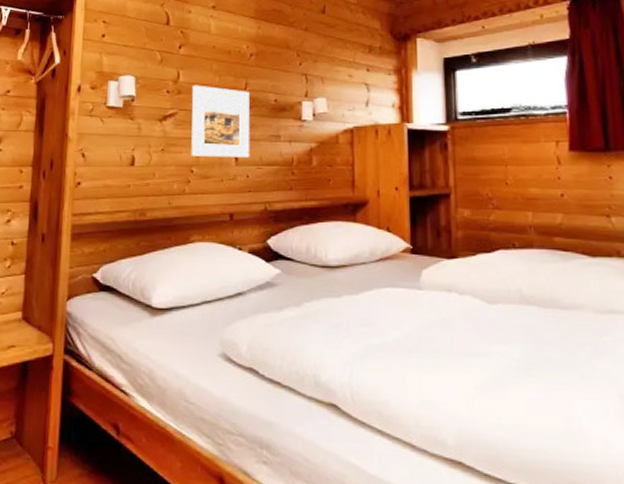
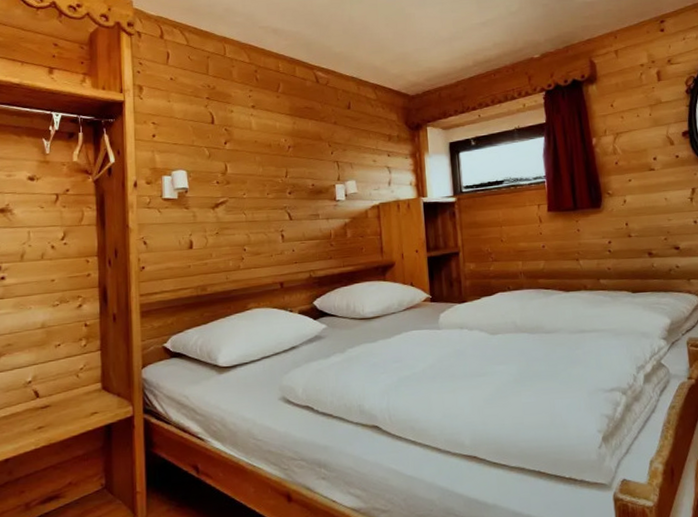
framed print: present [191,85,250,158] -> none [239,175,294,238]

